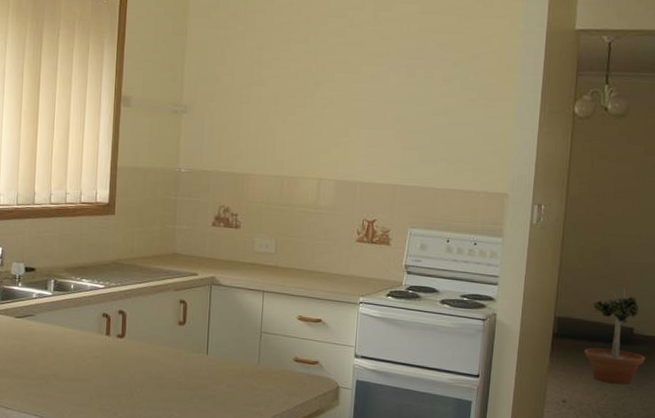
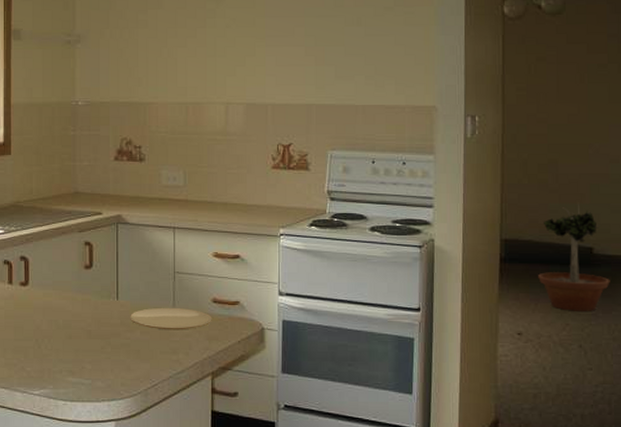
plate: none [218,363,293,385] -> present [130,307,212,330]

